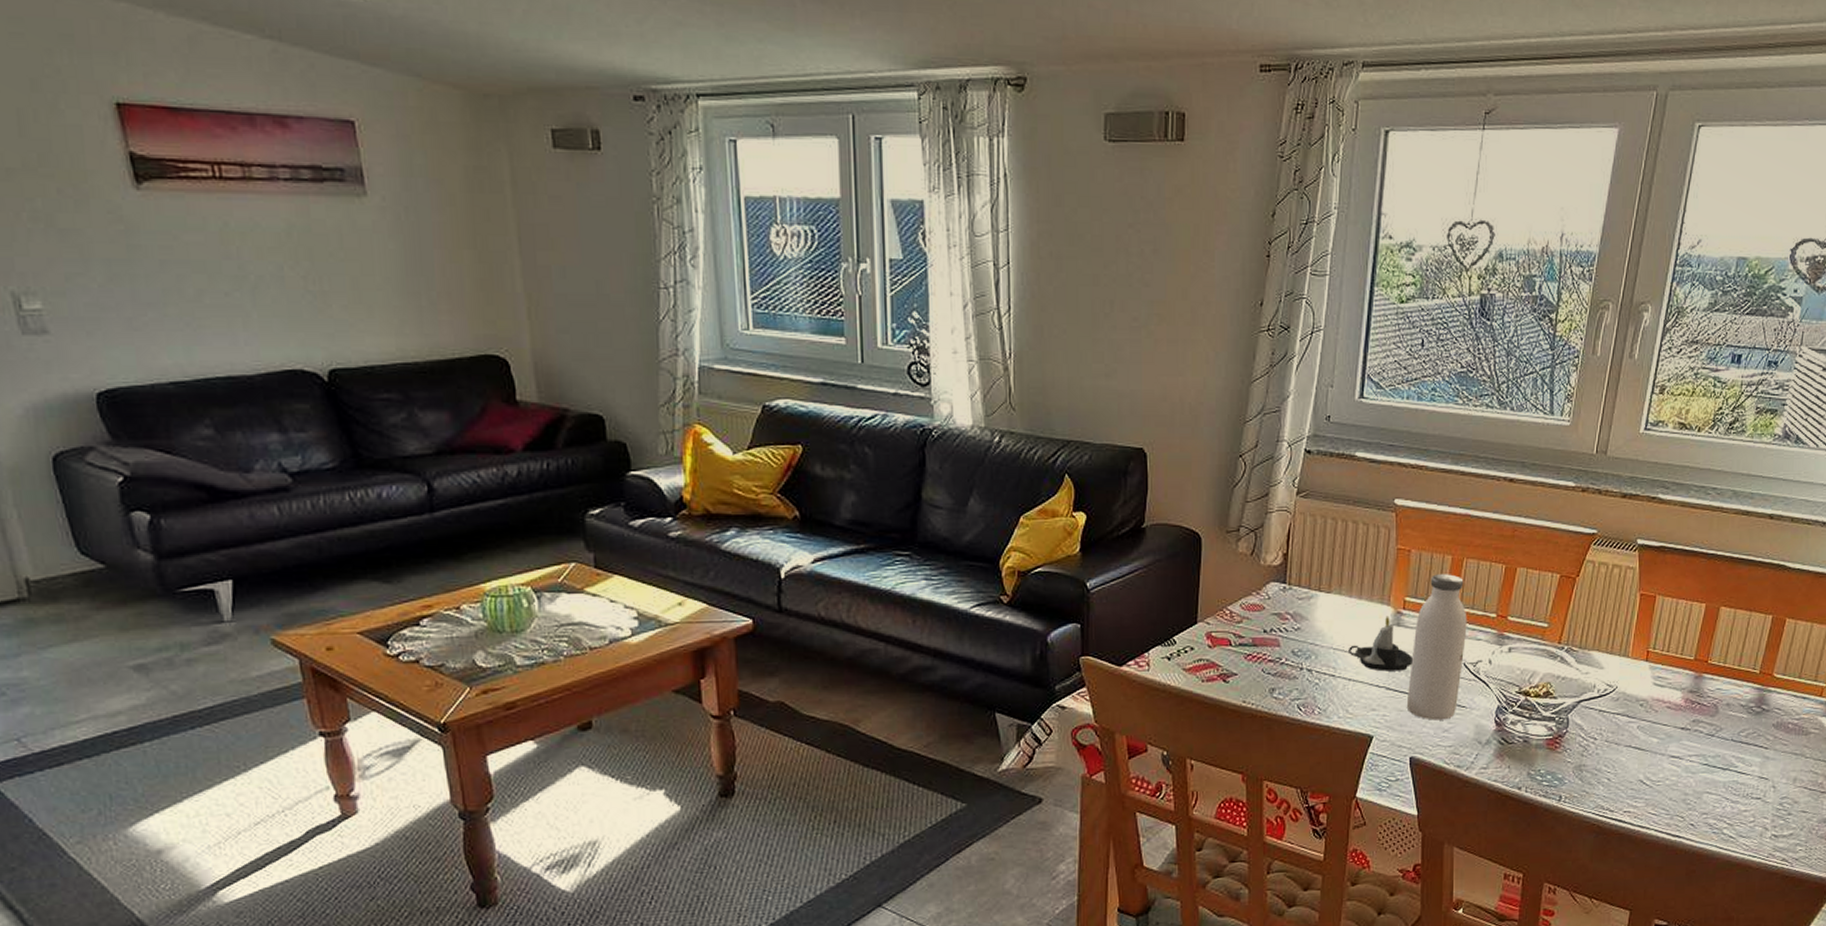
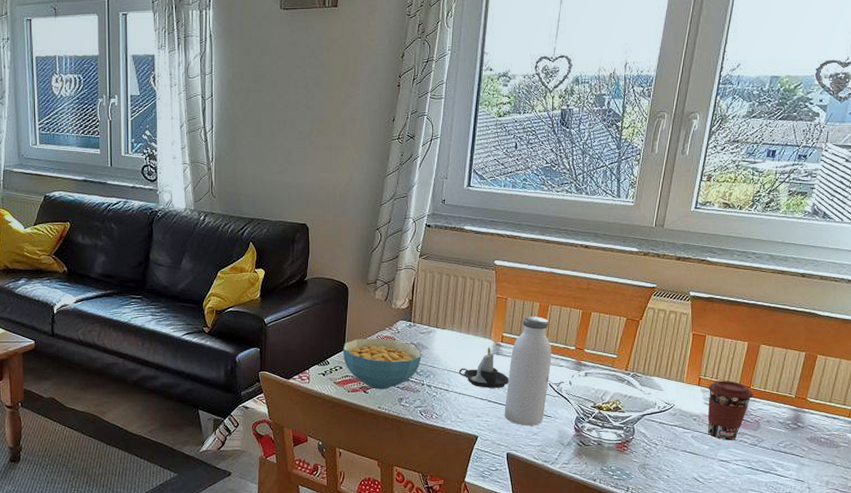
cereal bowl: none [1194,606,1300,677] -> present [342,338,422,389]
coffee cup: none [1656,653,1712,731] -> present [707,380,754,440]

